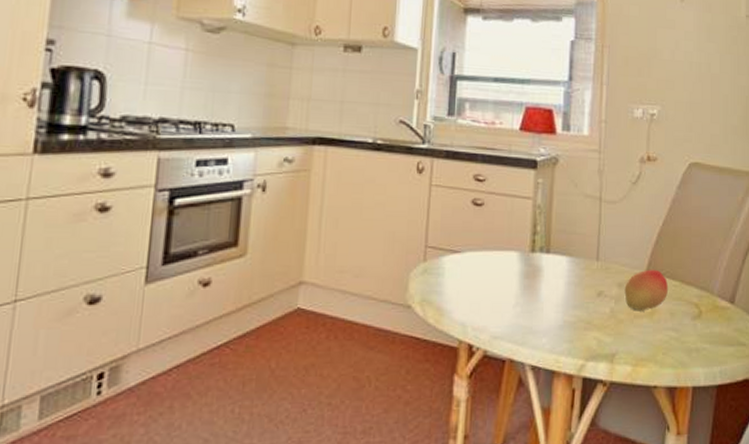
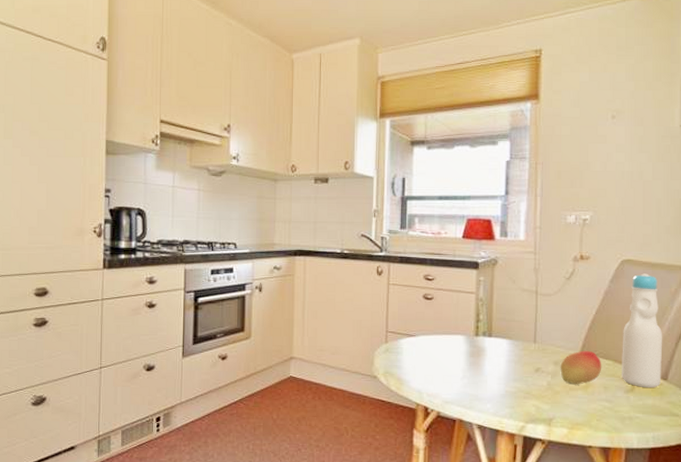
bottle: none [689,179,730,314] -> present [622,273,663,389]

